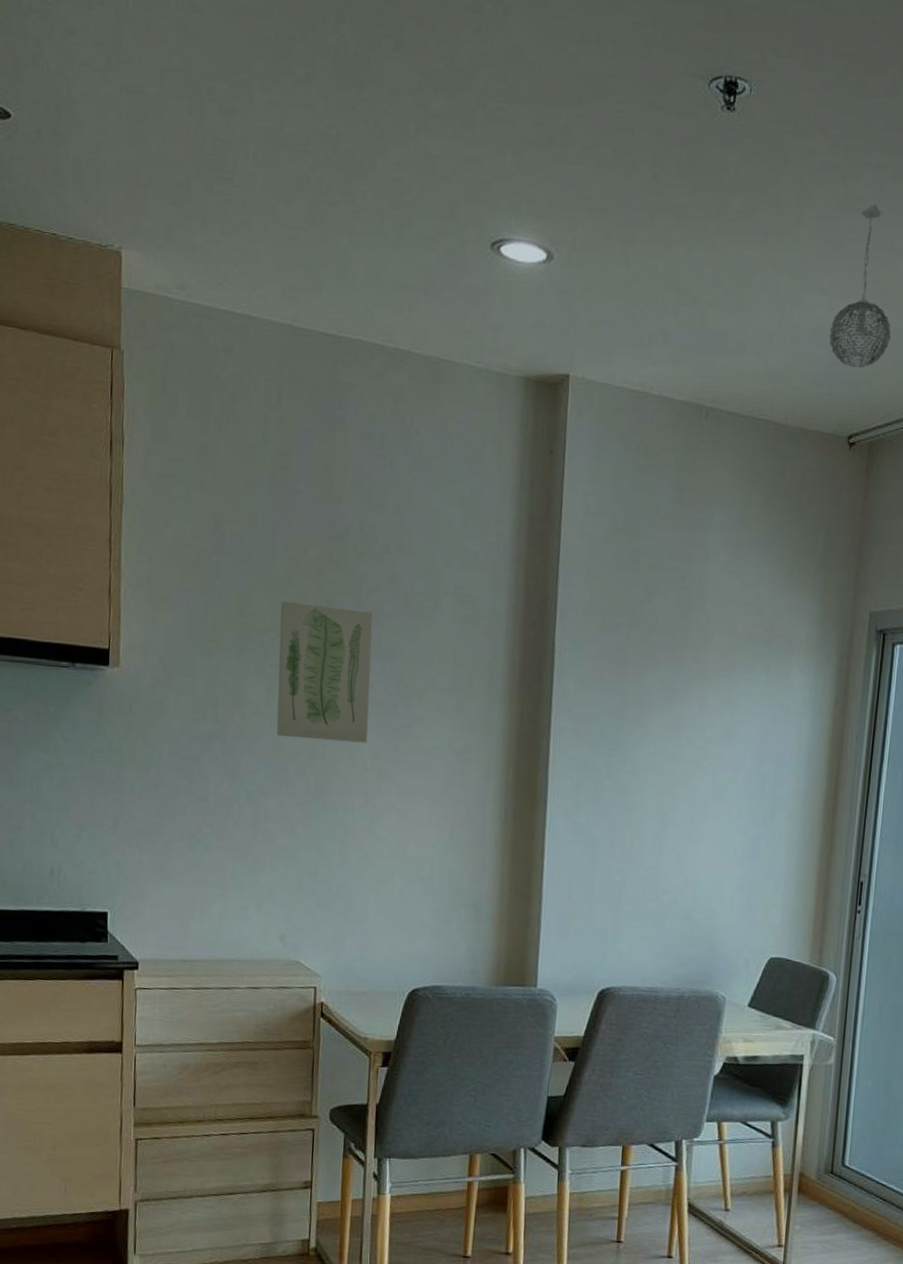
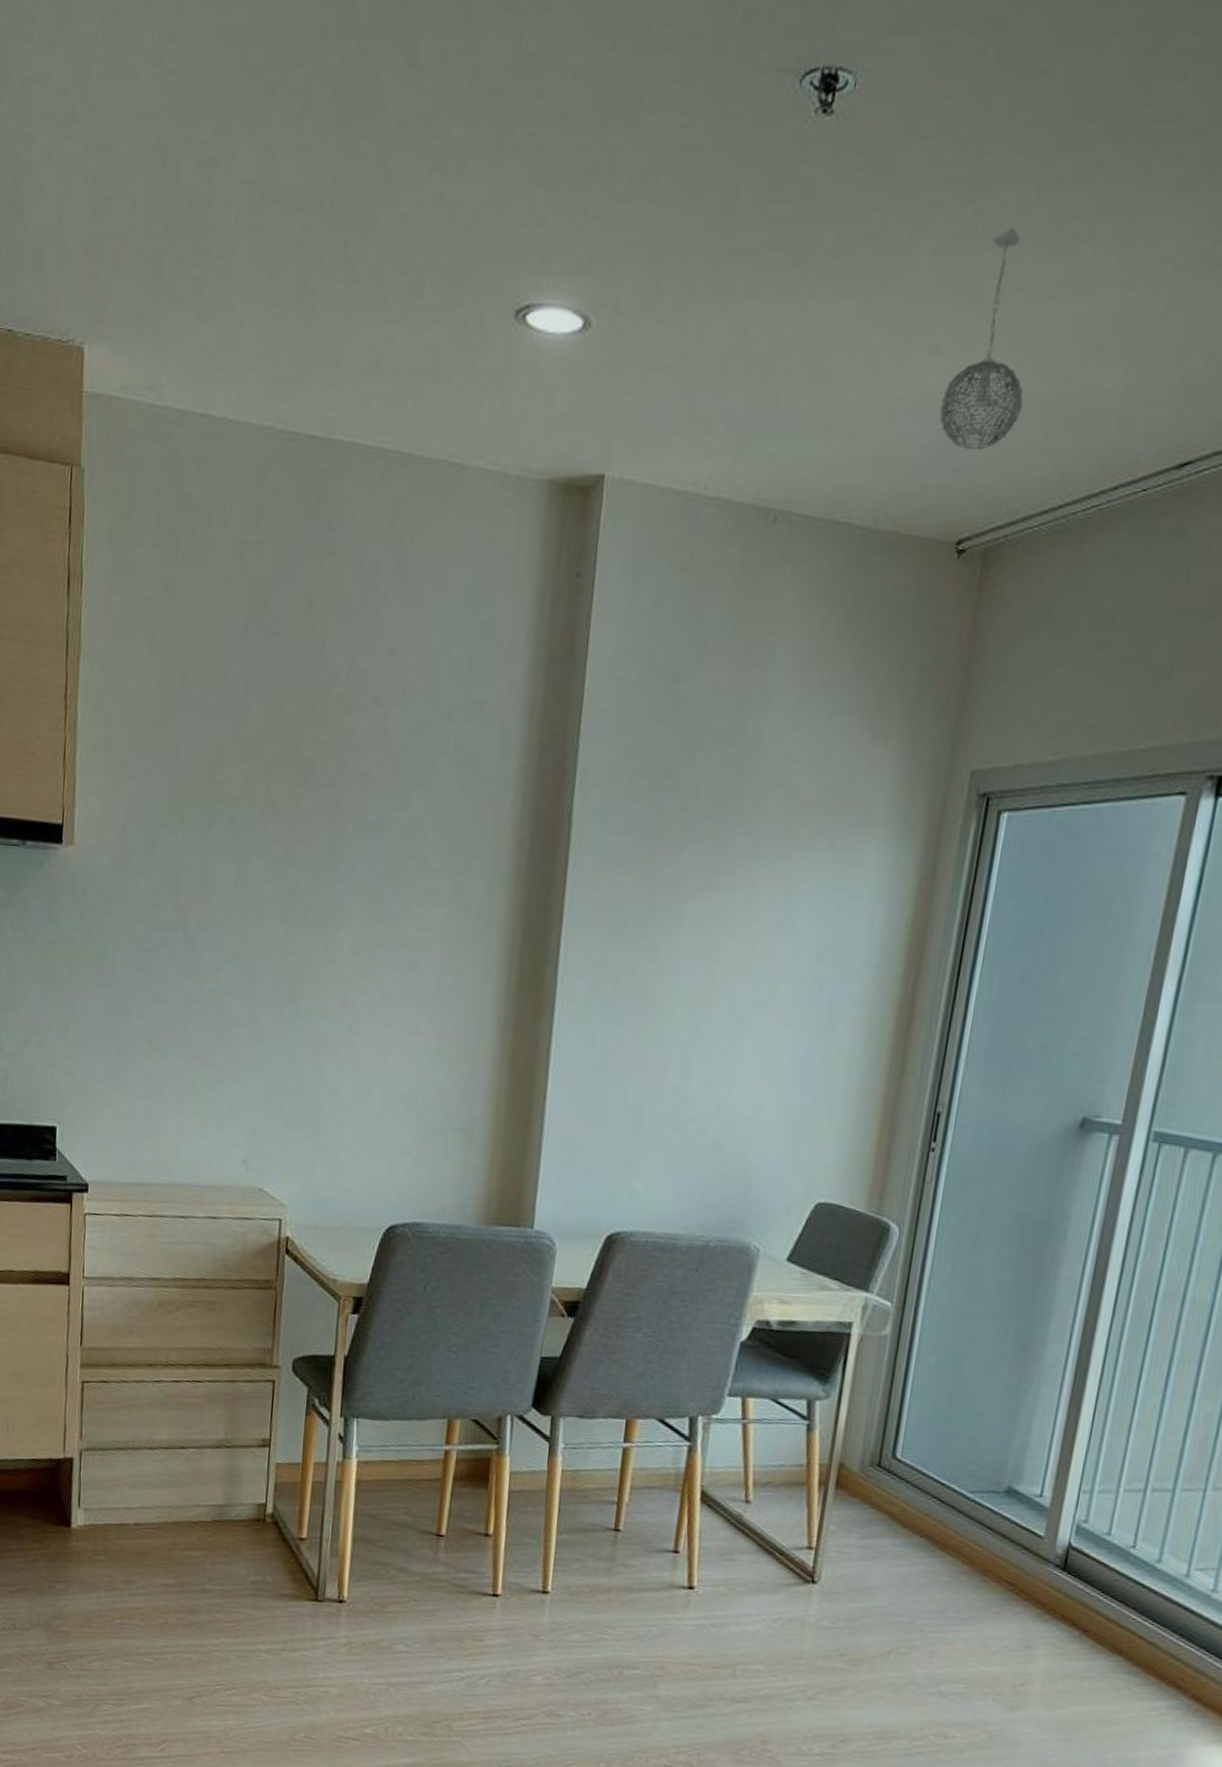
wall art: present [276,602,373,743] -> none [244,766,358,935]

